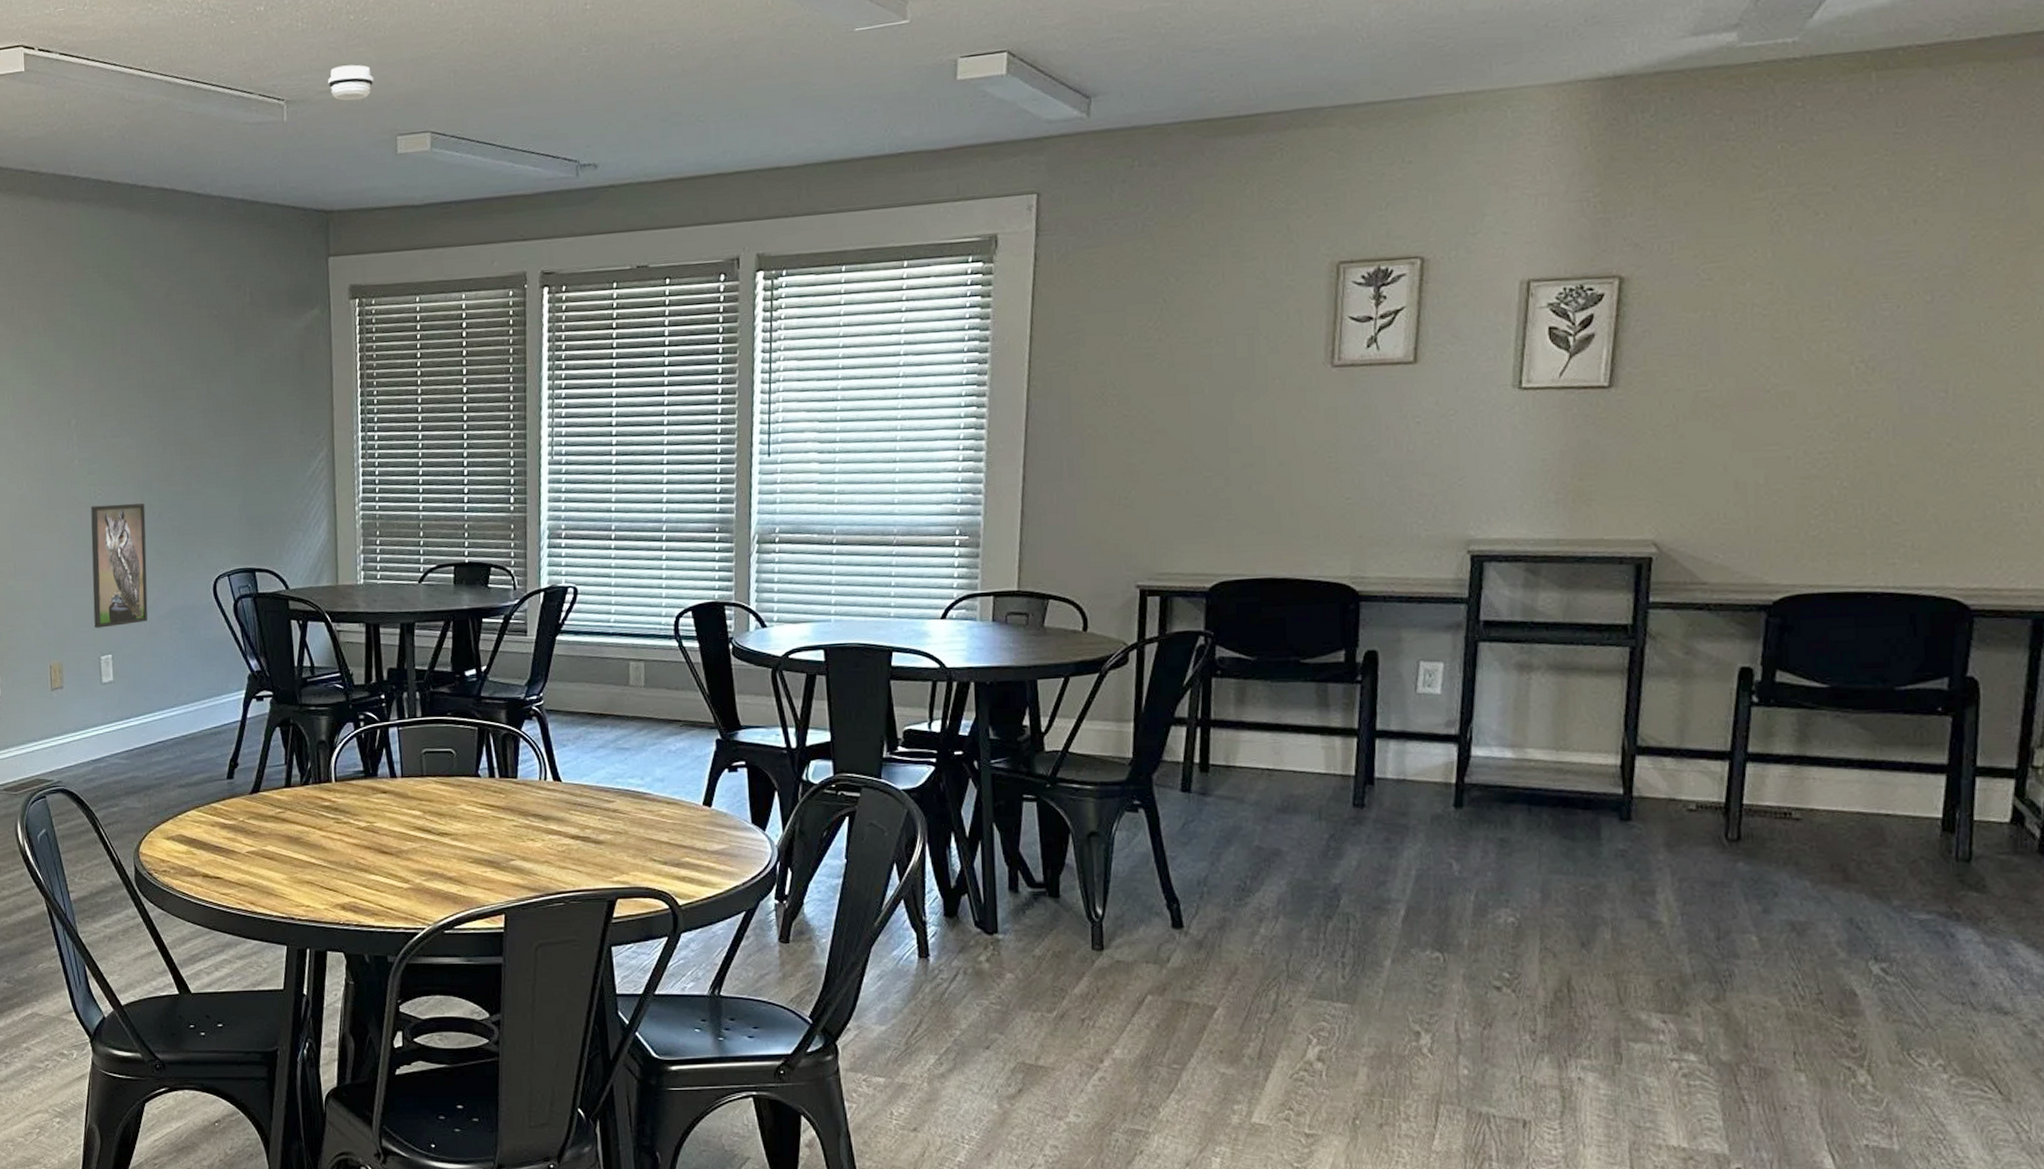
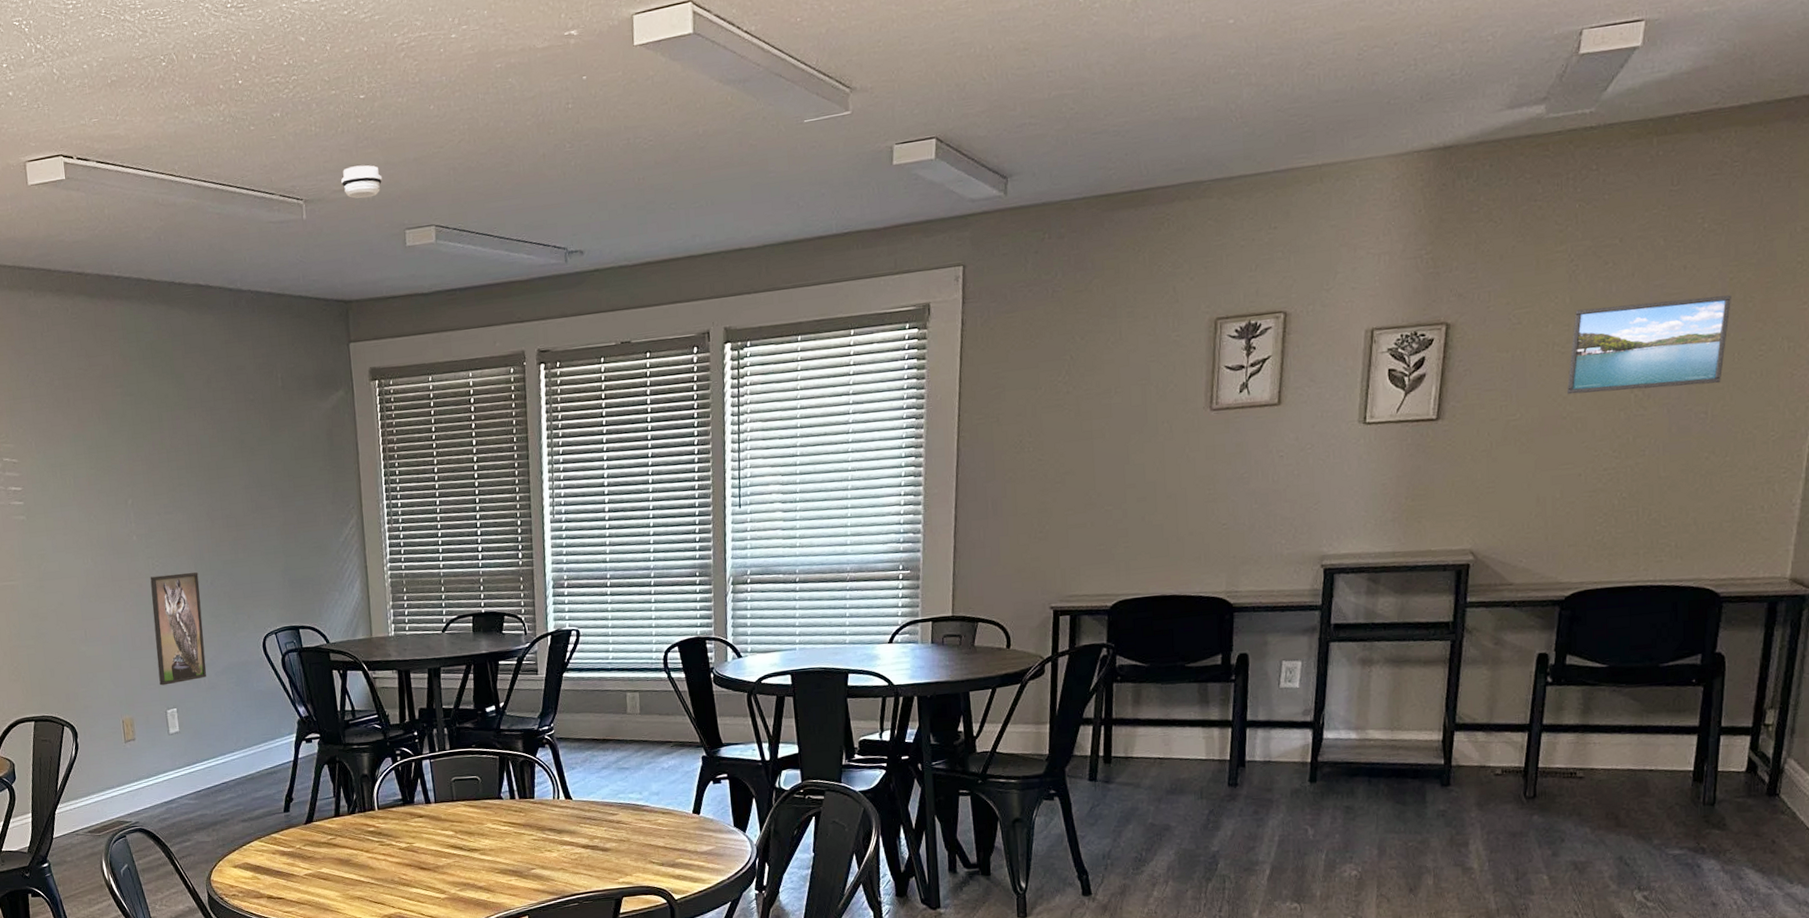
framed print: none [1770,255,1975,364] -> present [1566,295,1731,395]

